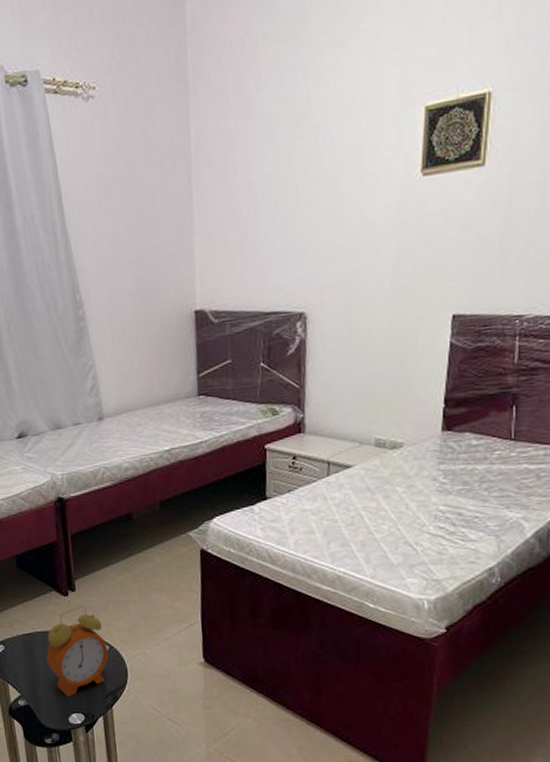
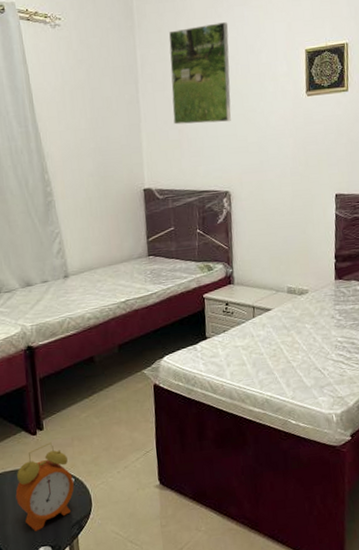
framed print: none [233,74,316,225] -> present [169,22,231,125]

